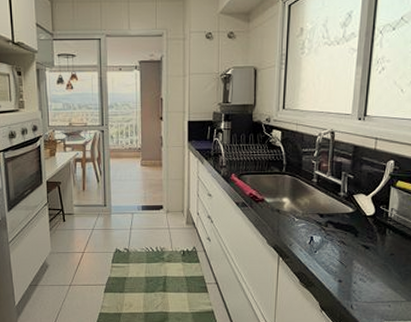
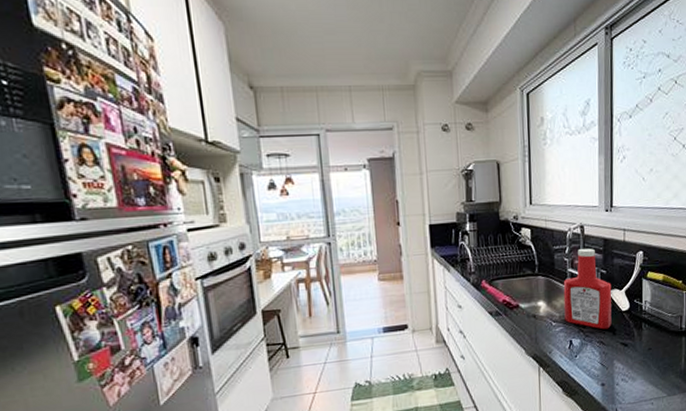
ketchup bottle: none [307,153,358,231] -> present [563,248,612,330]

